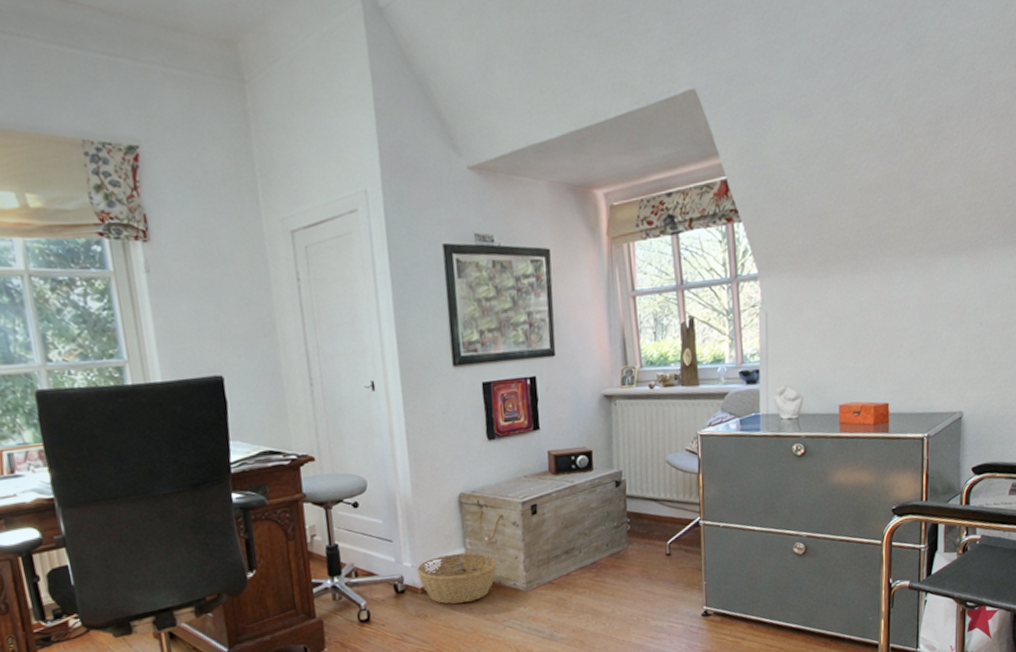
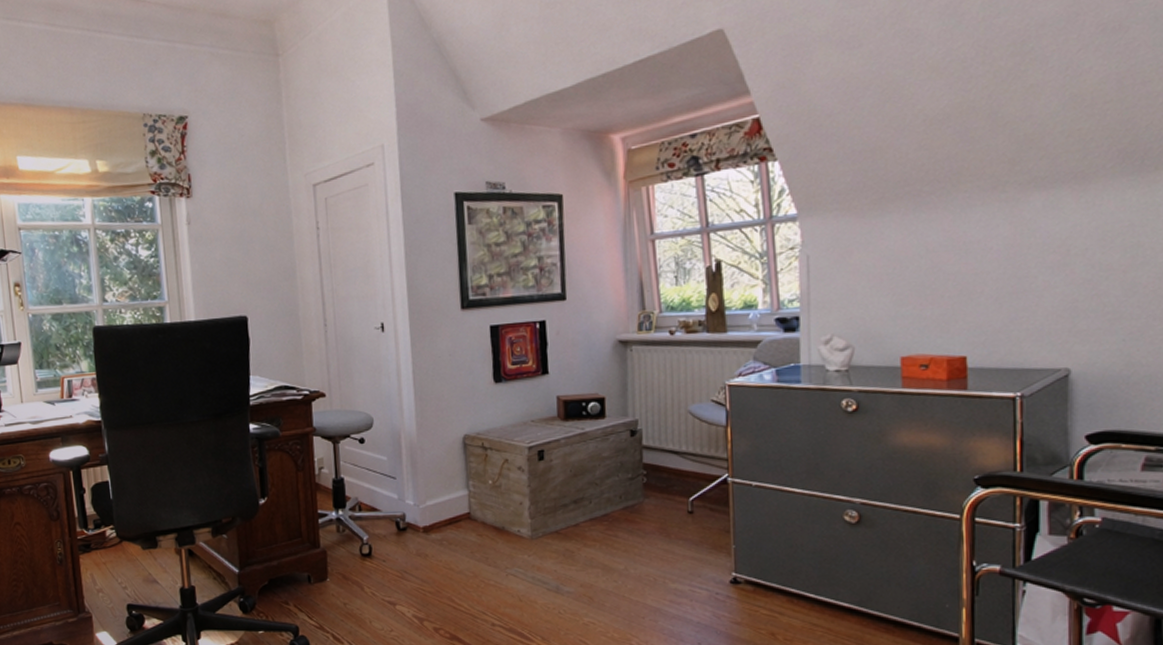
basket: present [416,553,498,604] -> none [419,494,501,546]

